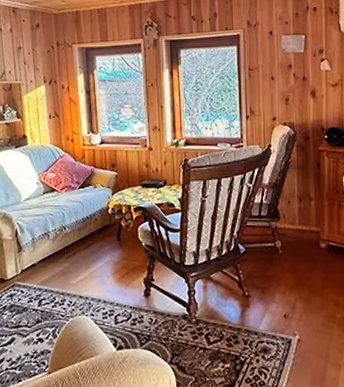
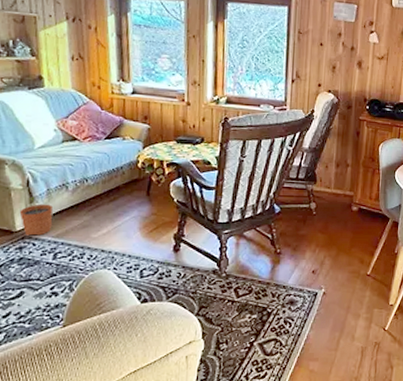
plant pot: none [10,246,38,283] -> present [19,197,54,236]

